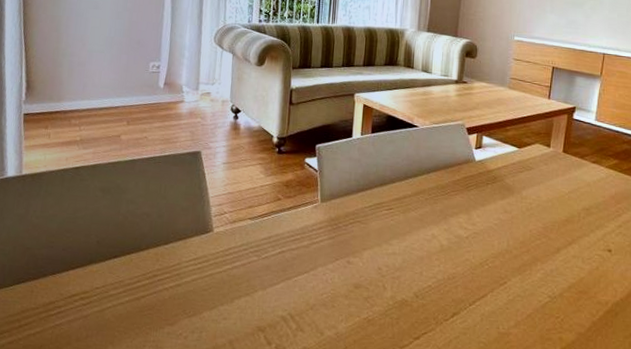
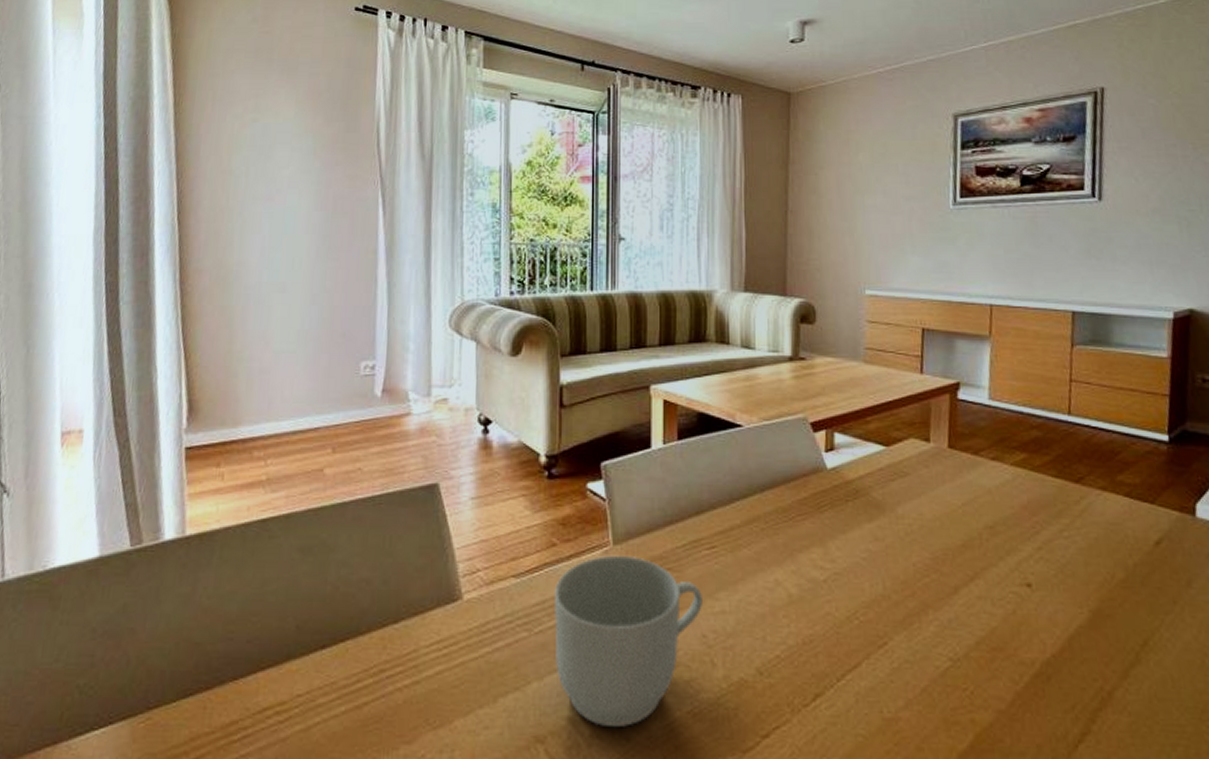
mug: none [275,209,381,325] -> present [553,555,702,727]

